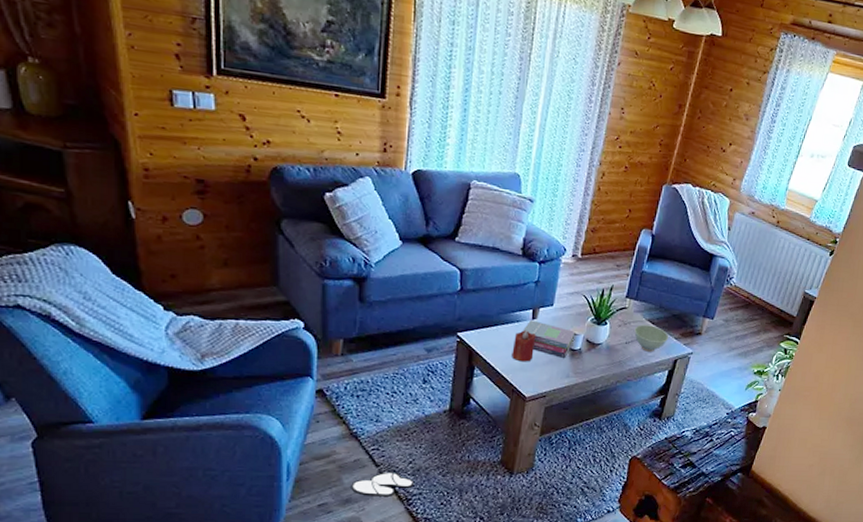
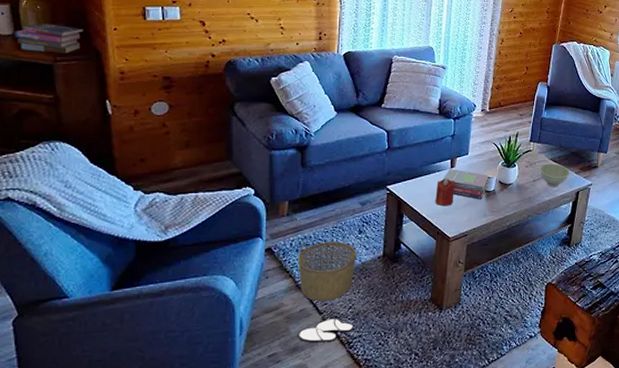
books: none [14,97,97,140] -> present [15,22,83,53]
basket: none [353,389,420,453] -> present [298,241,357,302]

